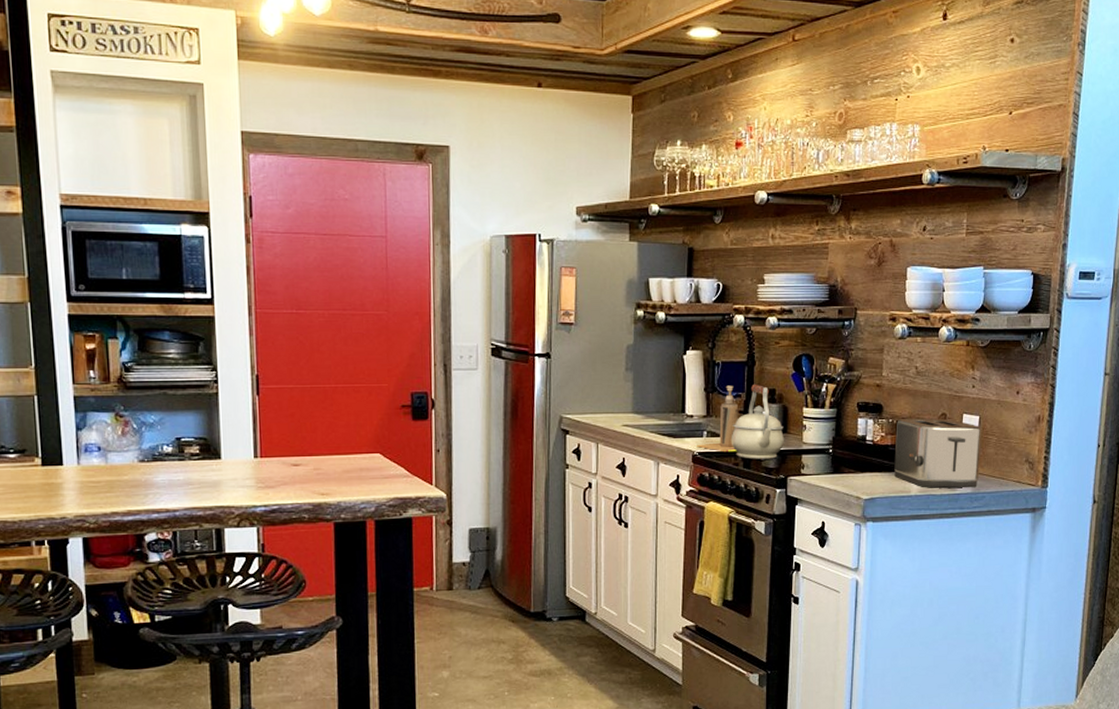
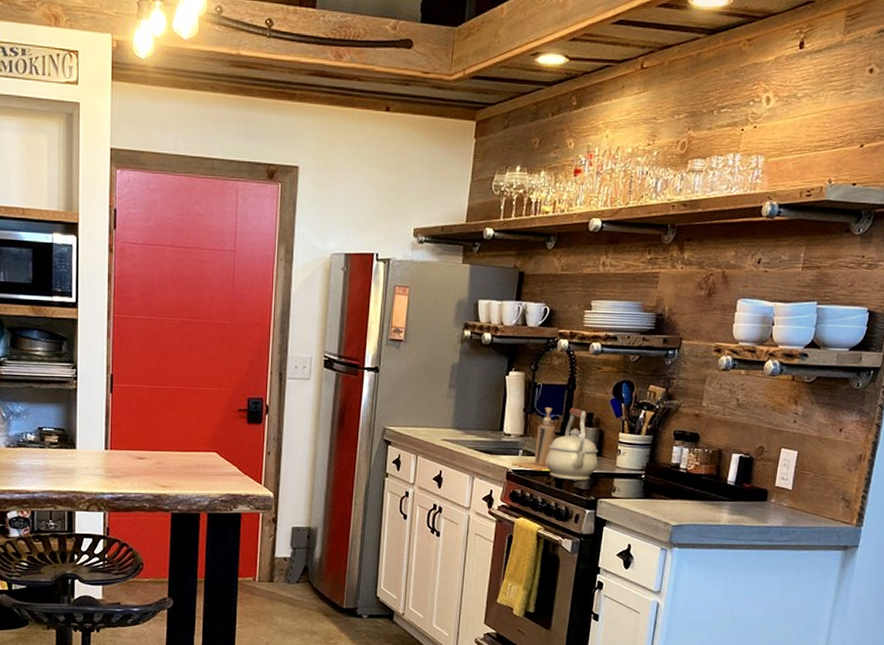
toaster: present [894,418,983,489] -> none [705,449,800,522]

